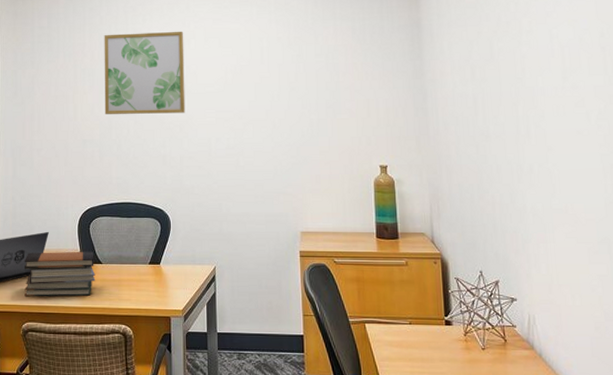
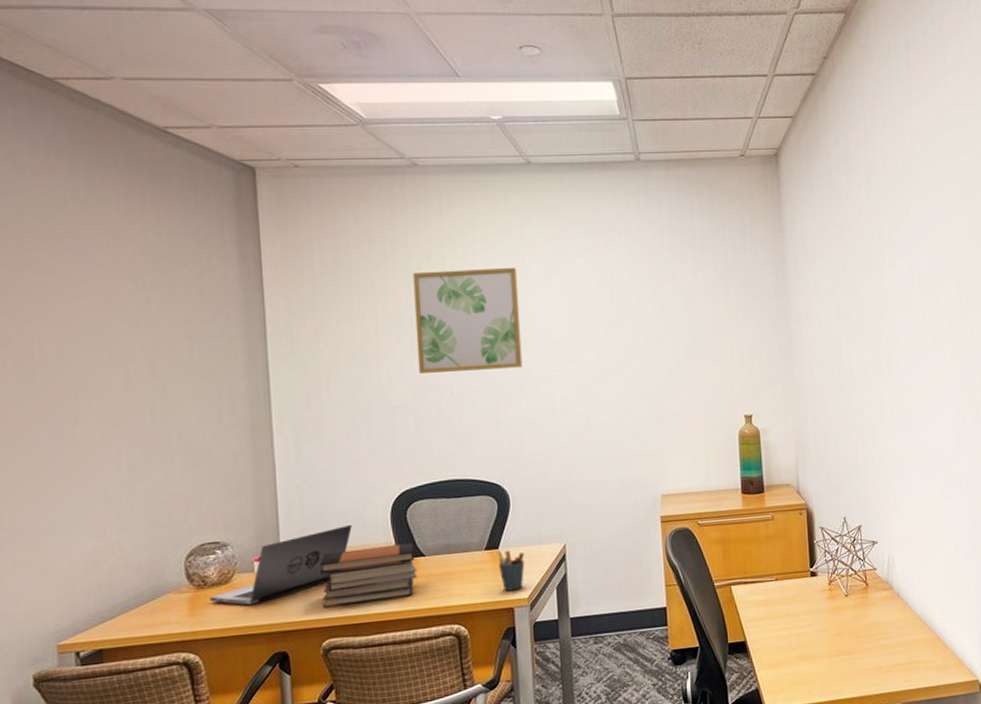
pen holder: none [159,266,181,302] -> present [497,550,525,592]

